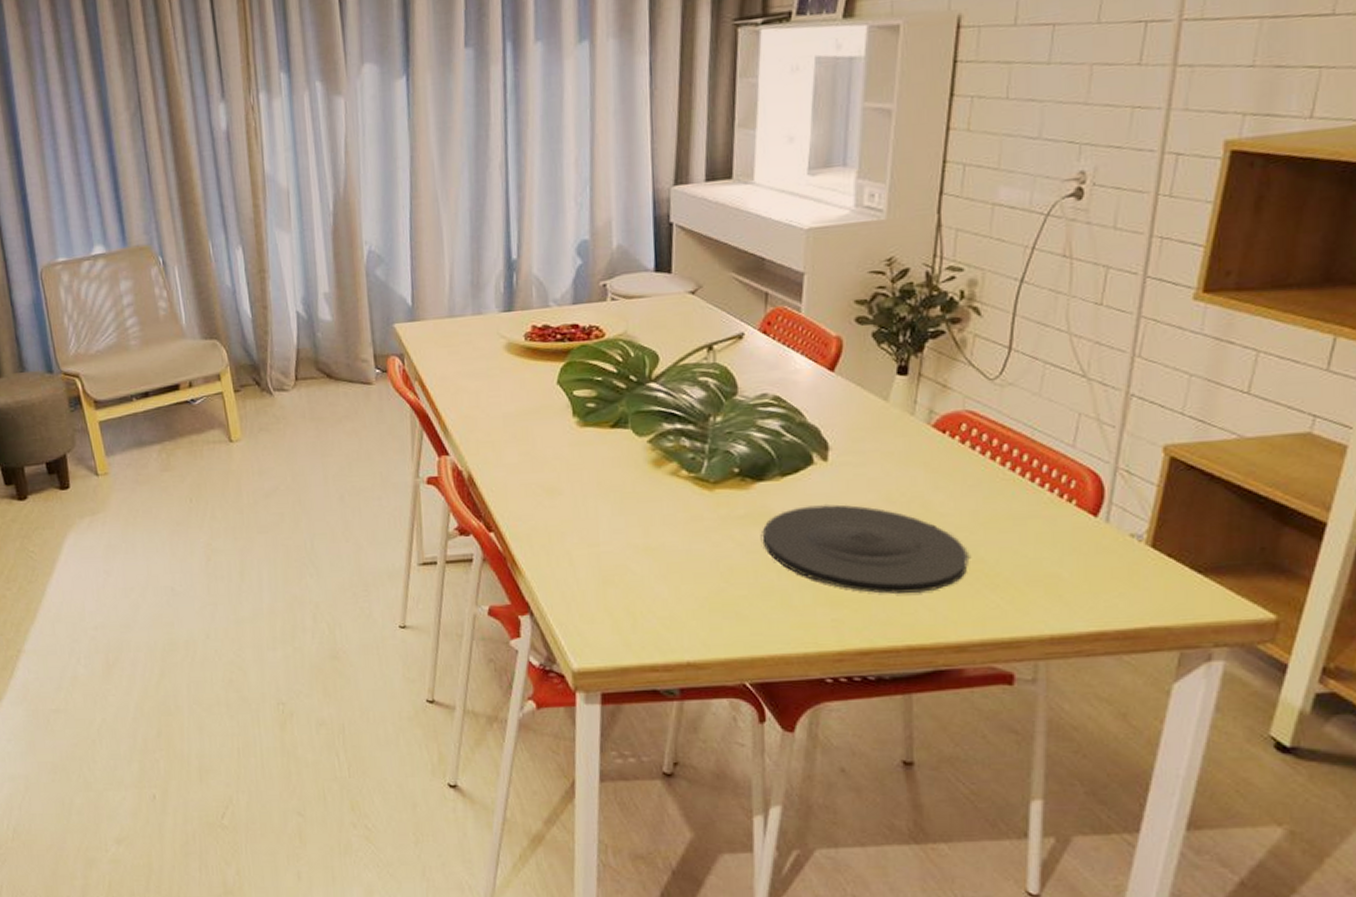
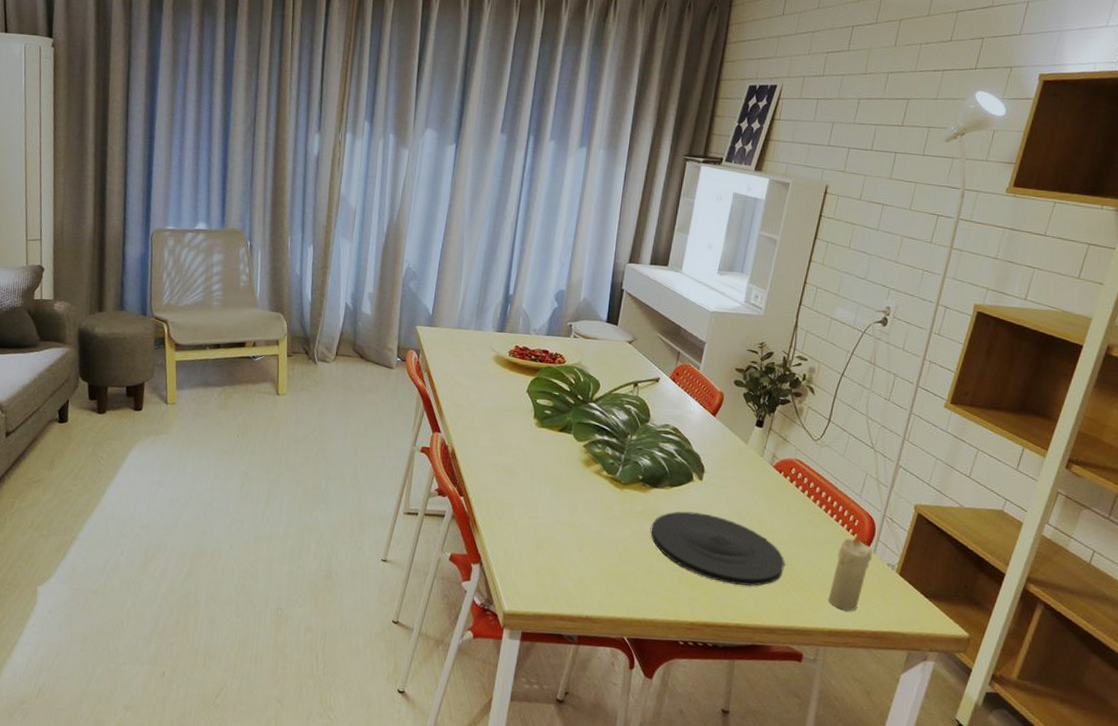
candle: none [1044,496,1106,608] -> present [829,532,873,611]

